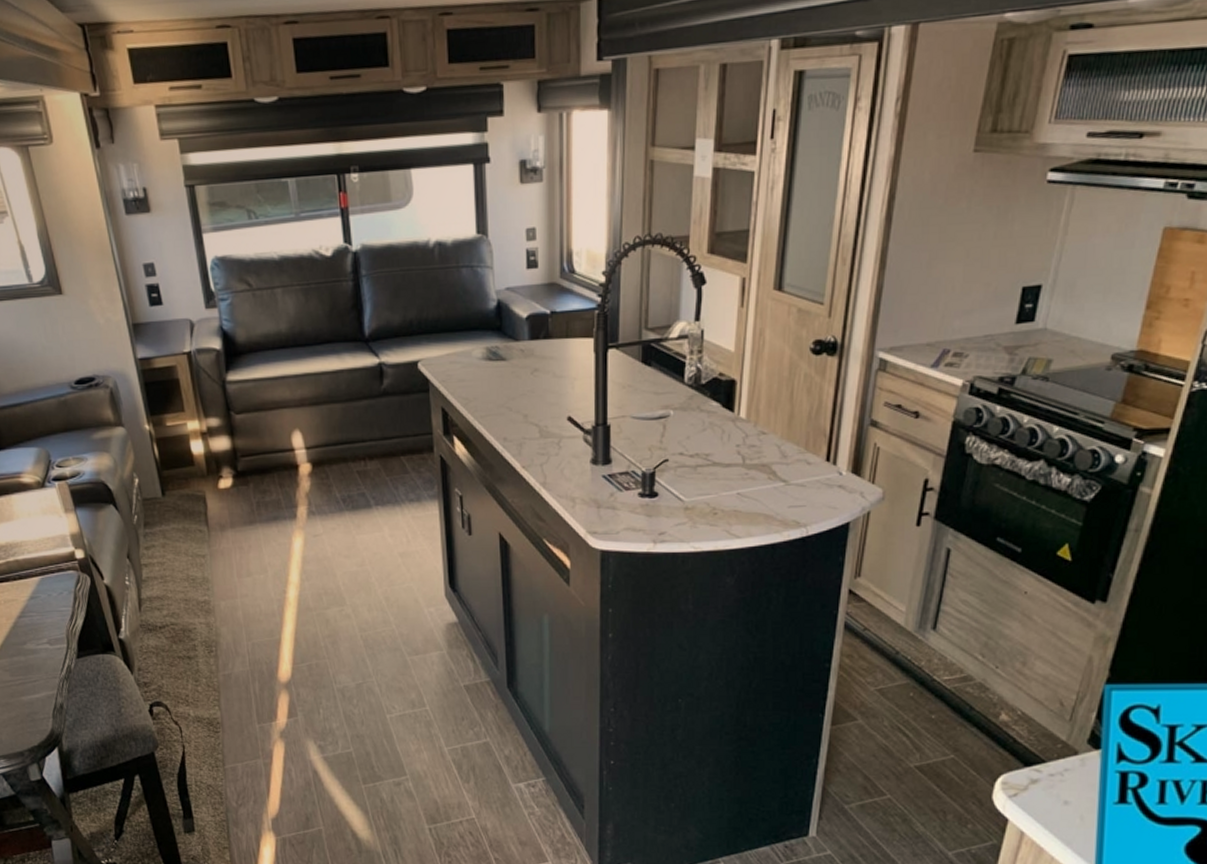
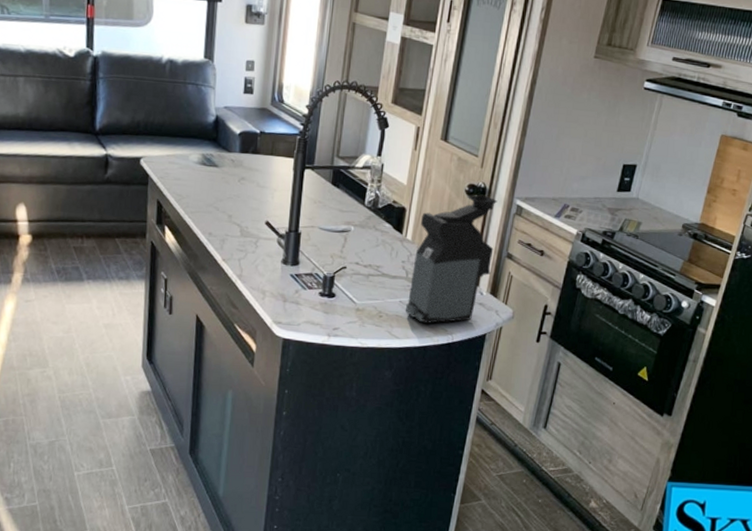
coffee maker: none [744,351,854,516] -> present [405,194,498,324]

